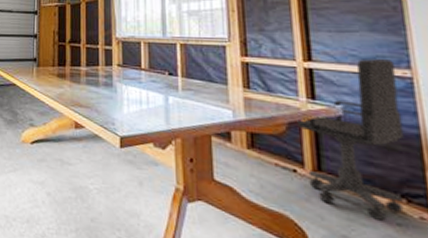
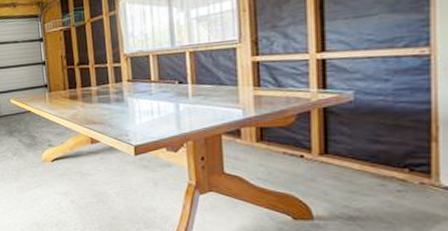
office chair: present [297,59,404,220] -> none [306,39,414,189]

